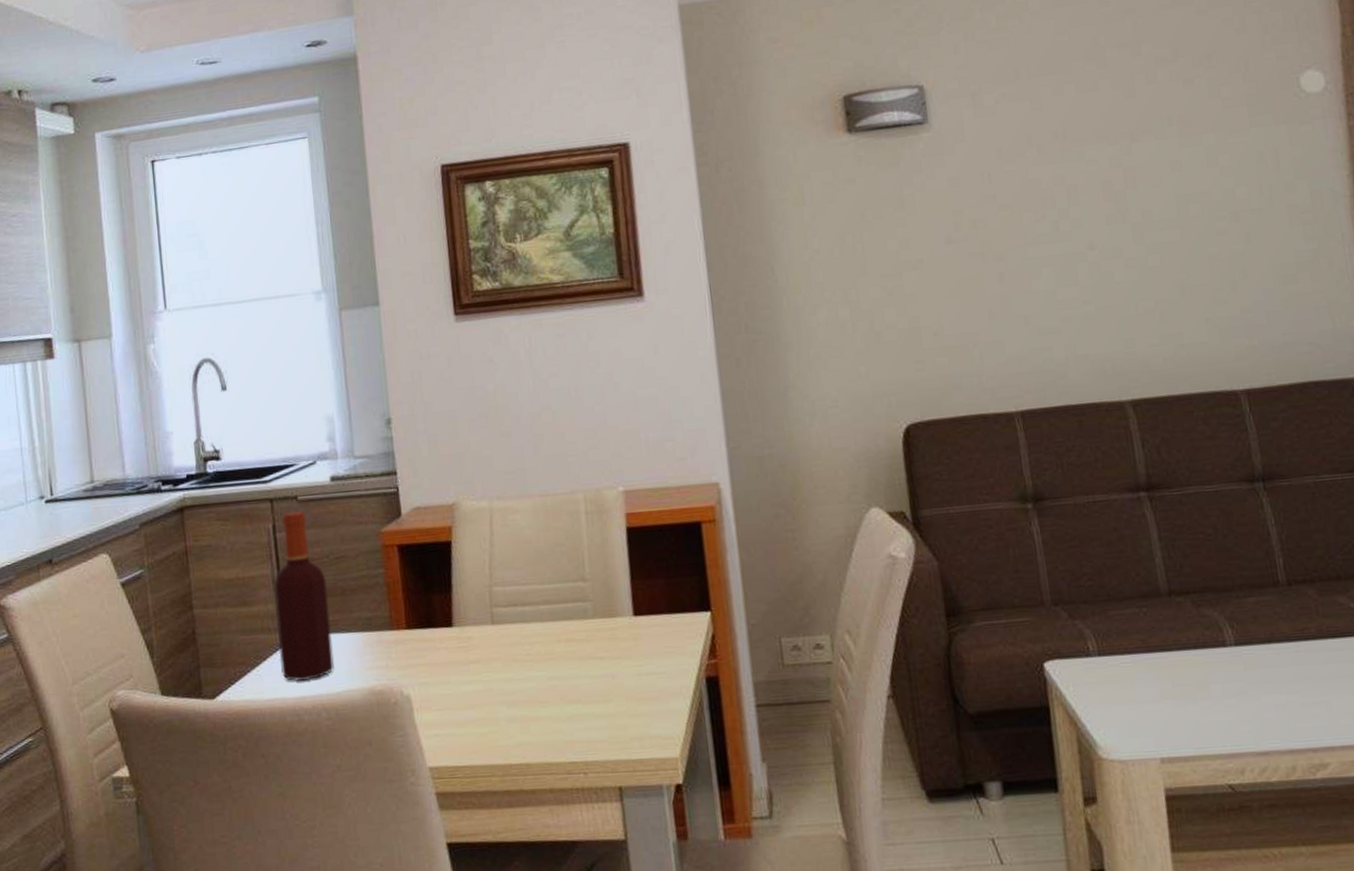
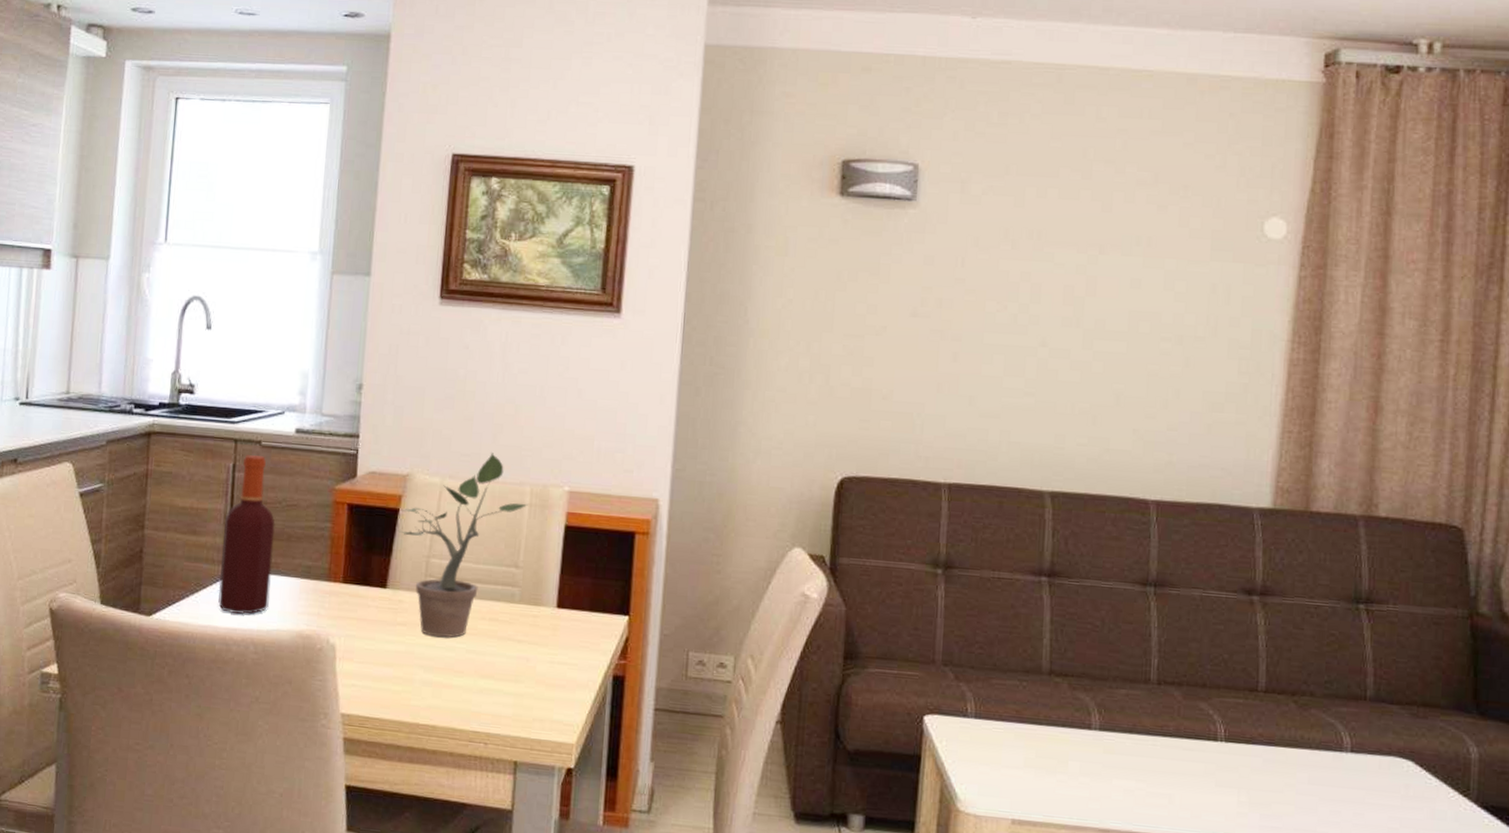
potted plant: none [453,465,584,669] -> present [398,453,528,638]

